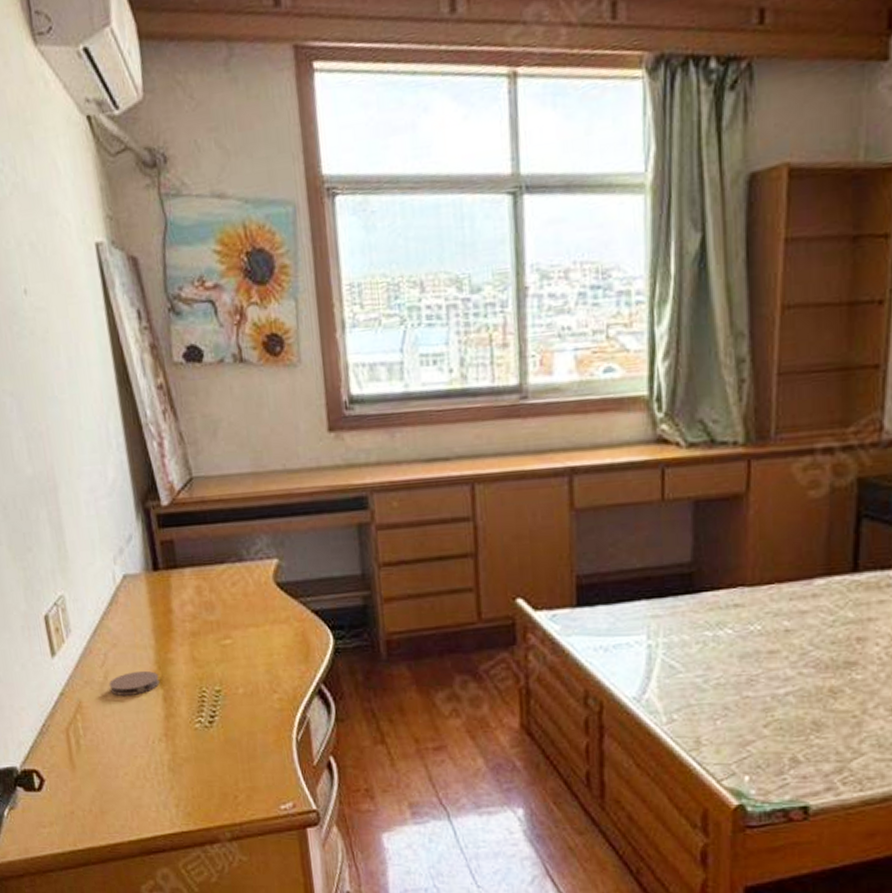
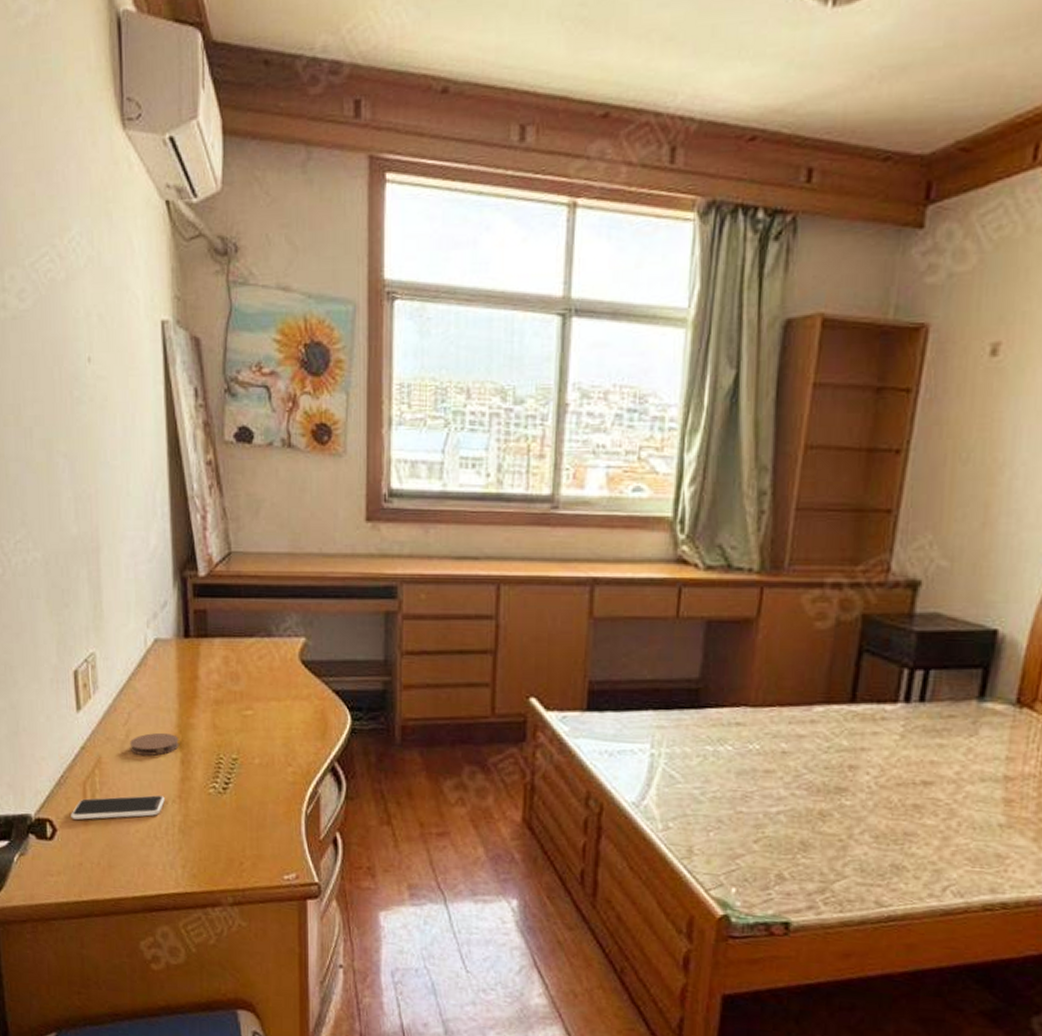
smartphone: none [57,735,151,768] -> present [71,795,165,820]

